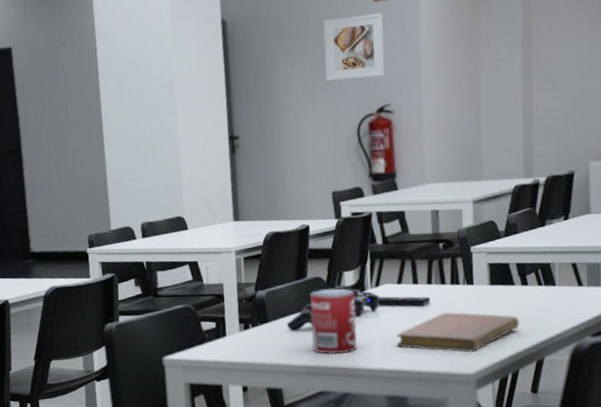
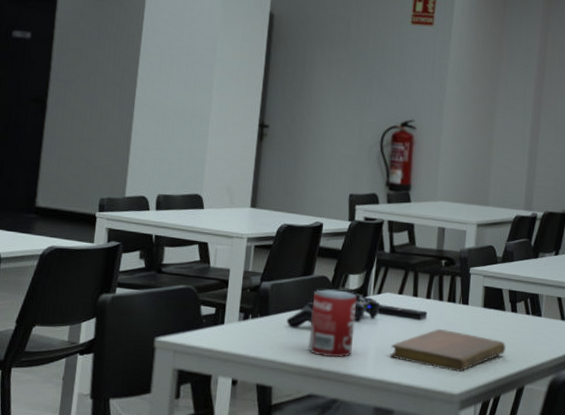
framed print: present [323,12,385,81] -> none [358,32,418,93]

